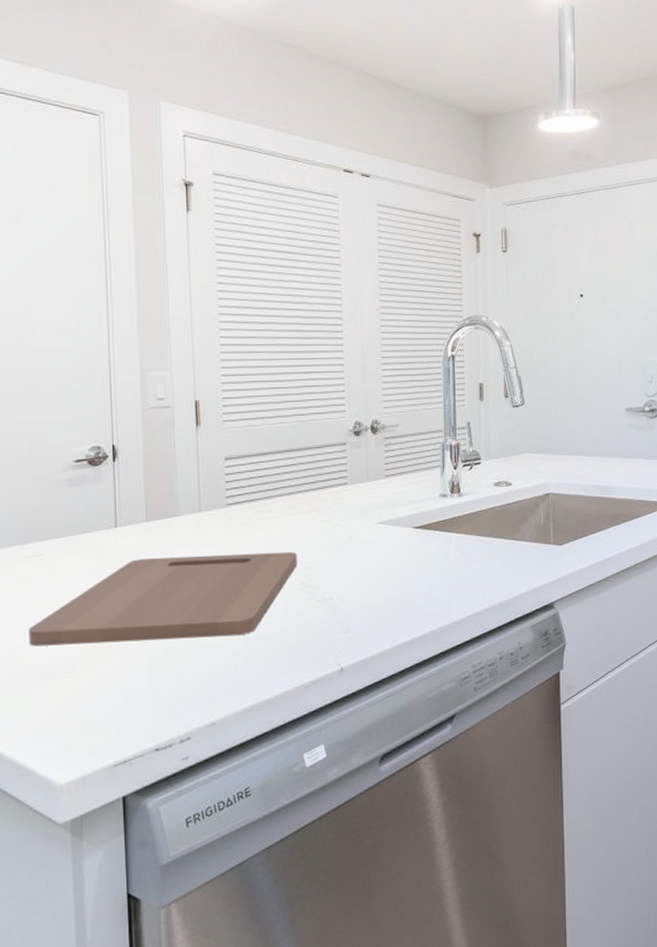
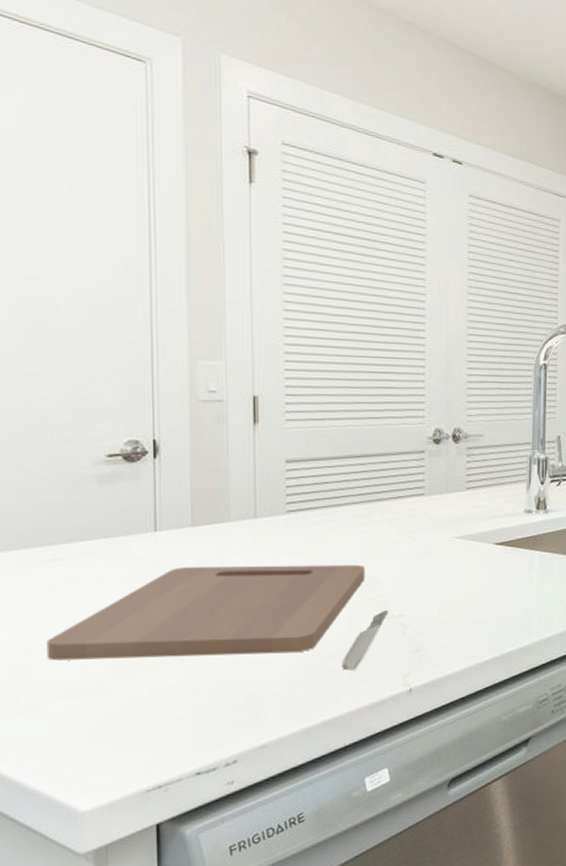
kitchen knife: none [279,594,320,652] -> present [341,610,389,671]

